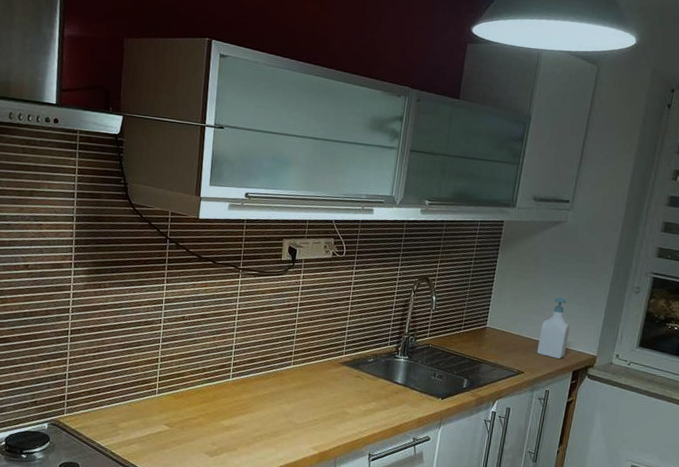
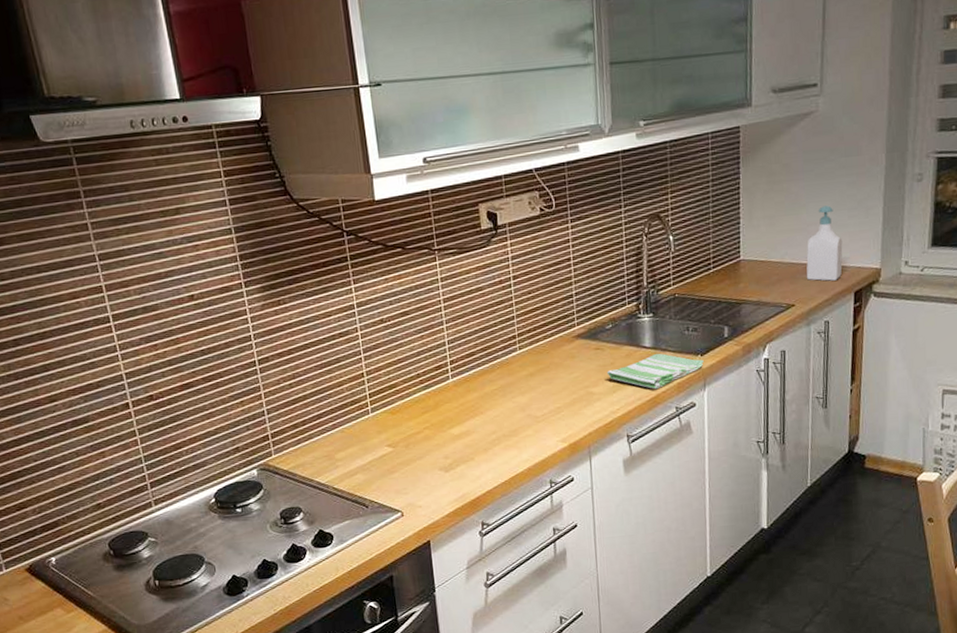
dish towel: none [361,389,443,420] -> present [606,353,704,390]

